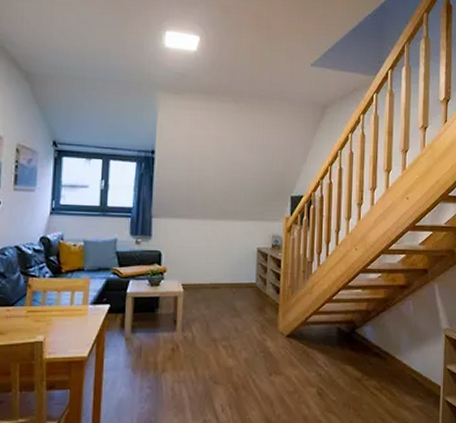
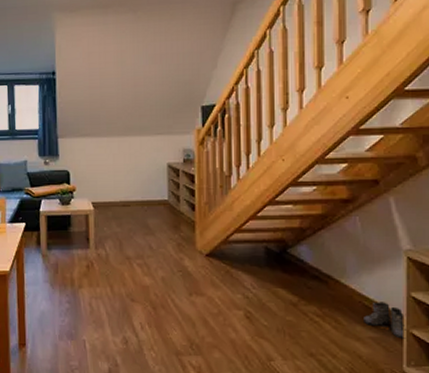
boots: none [412,374,442,406] -> present [364,302,406,339]

